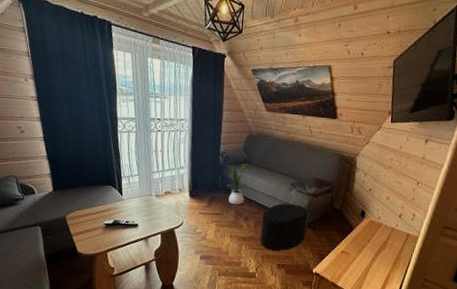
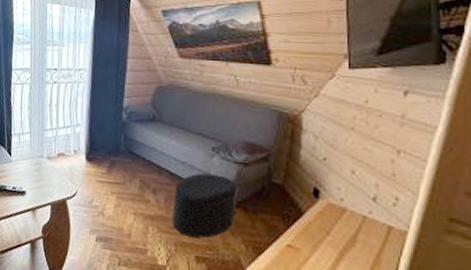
house plant: present [226,156,249,205] -> none [130,111,159,173]

